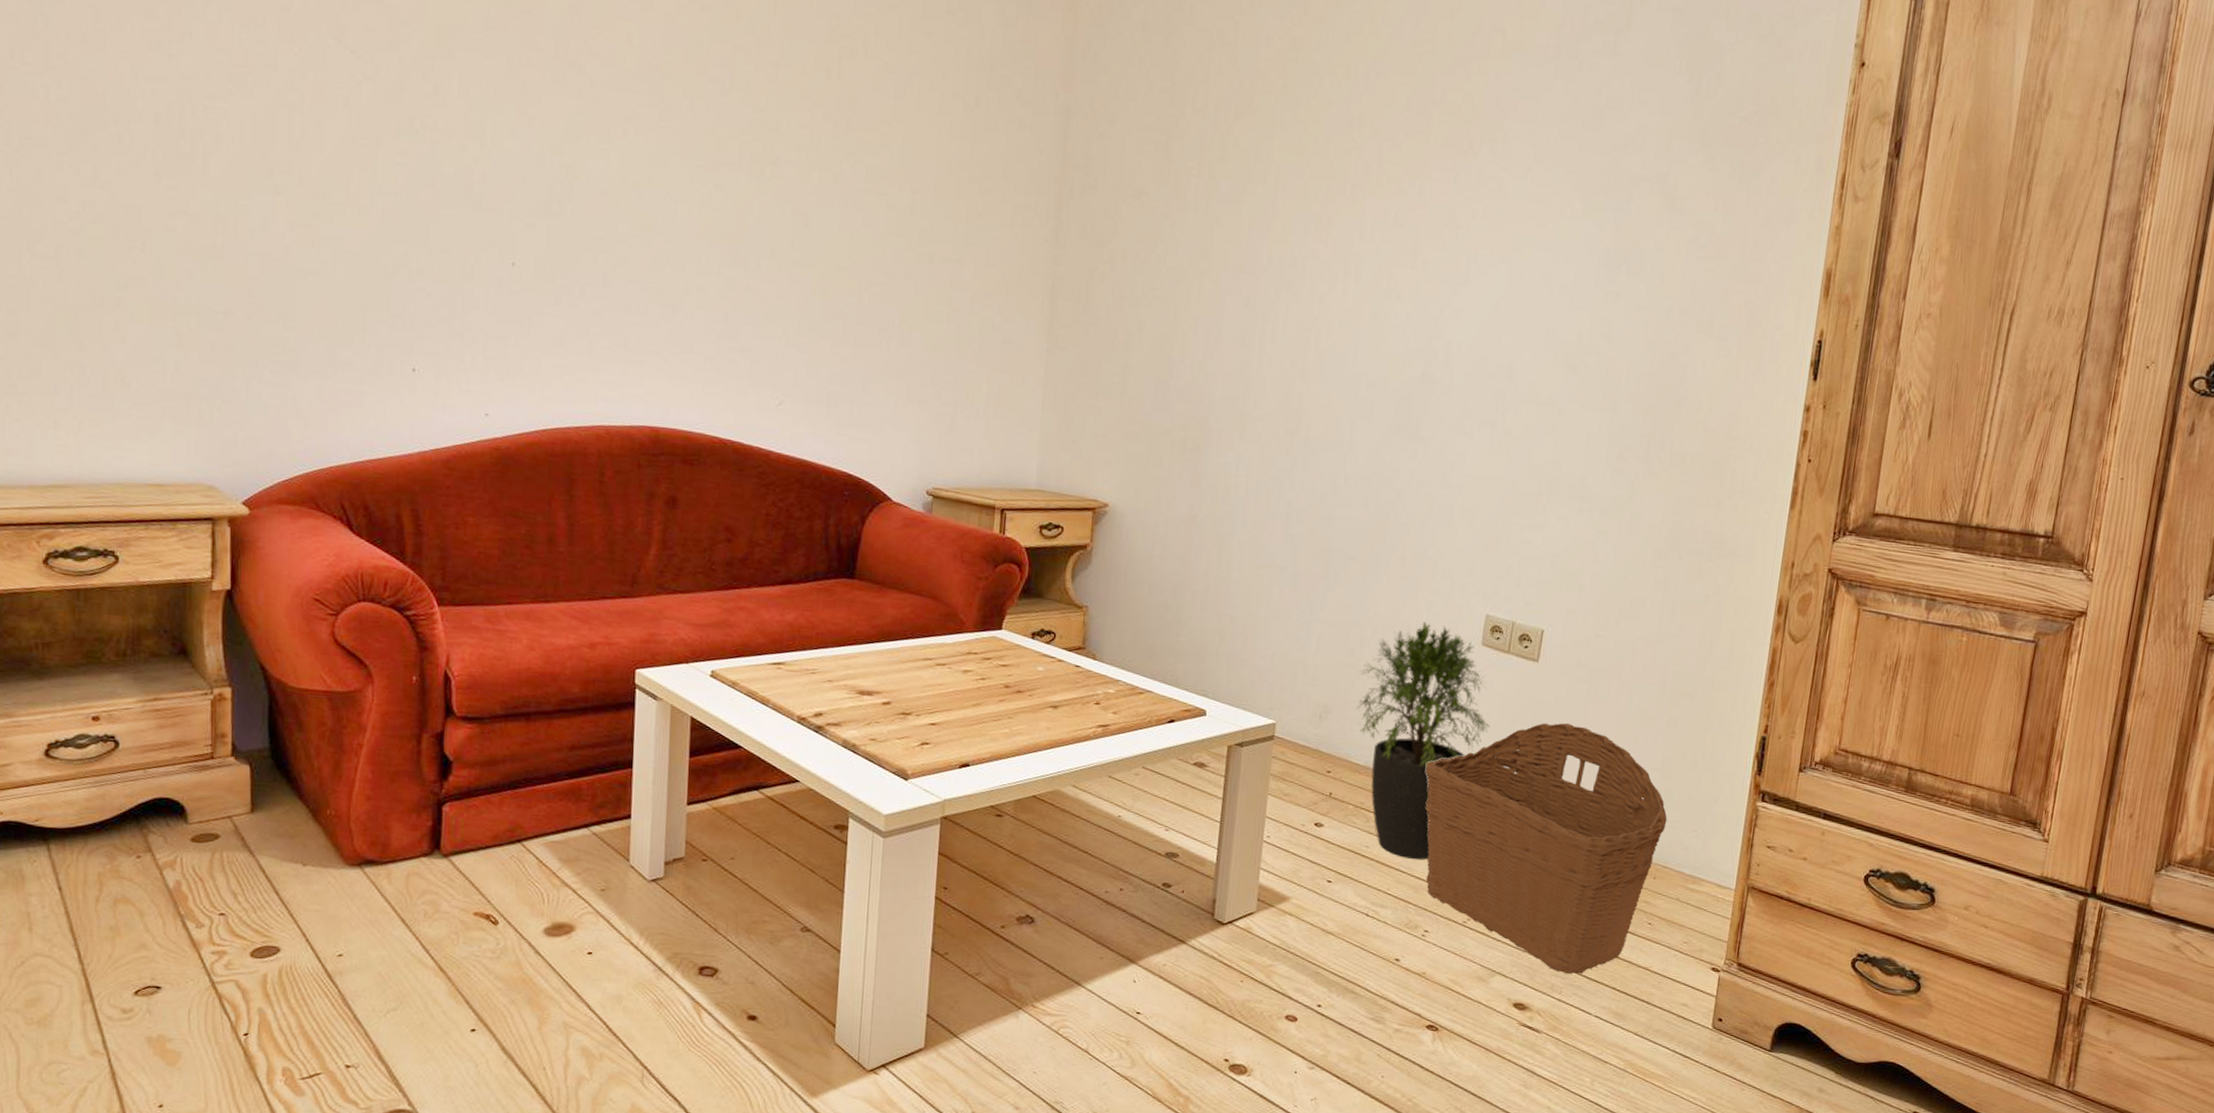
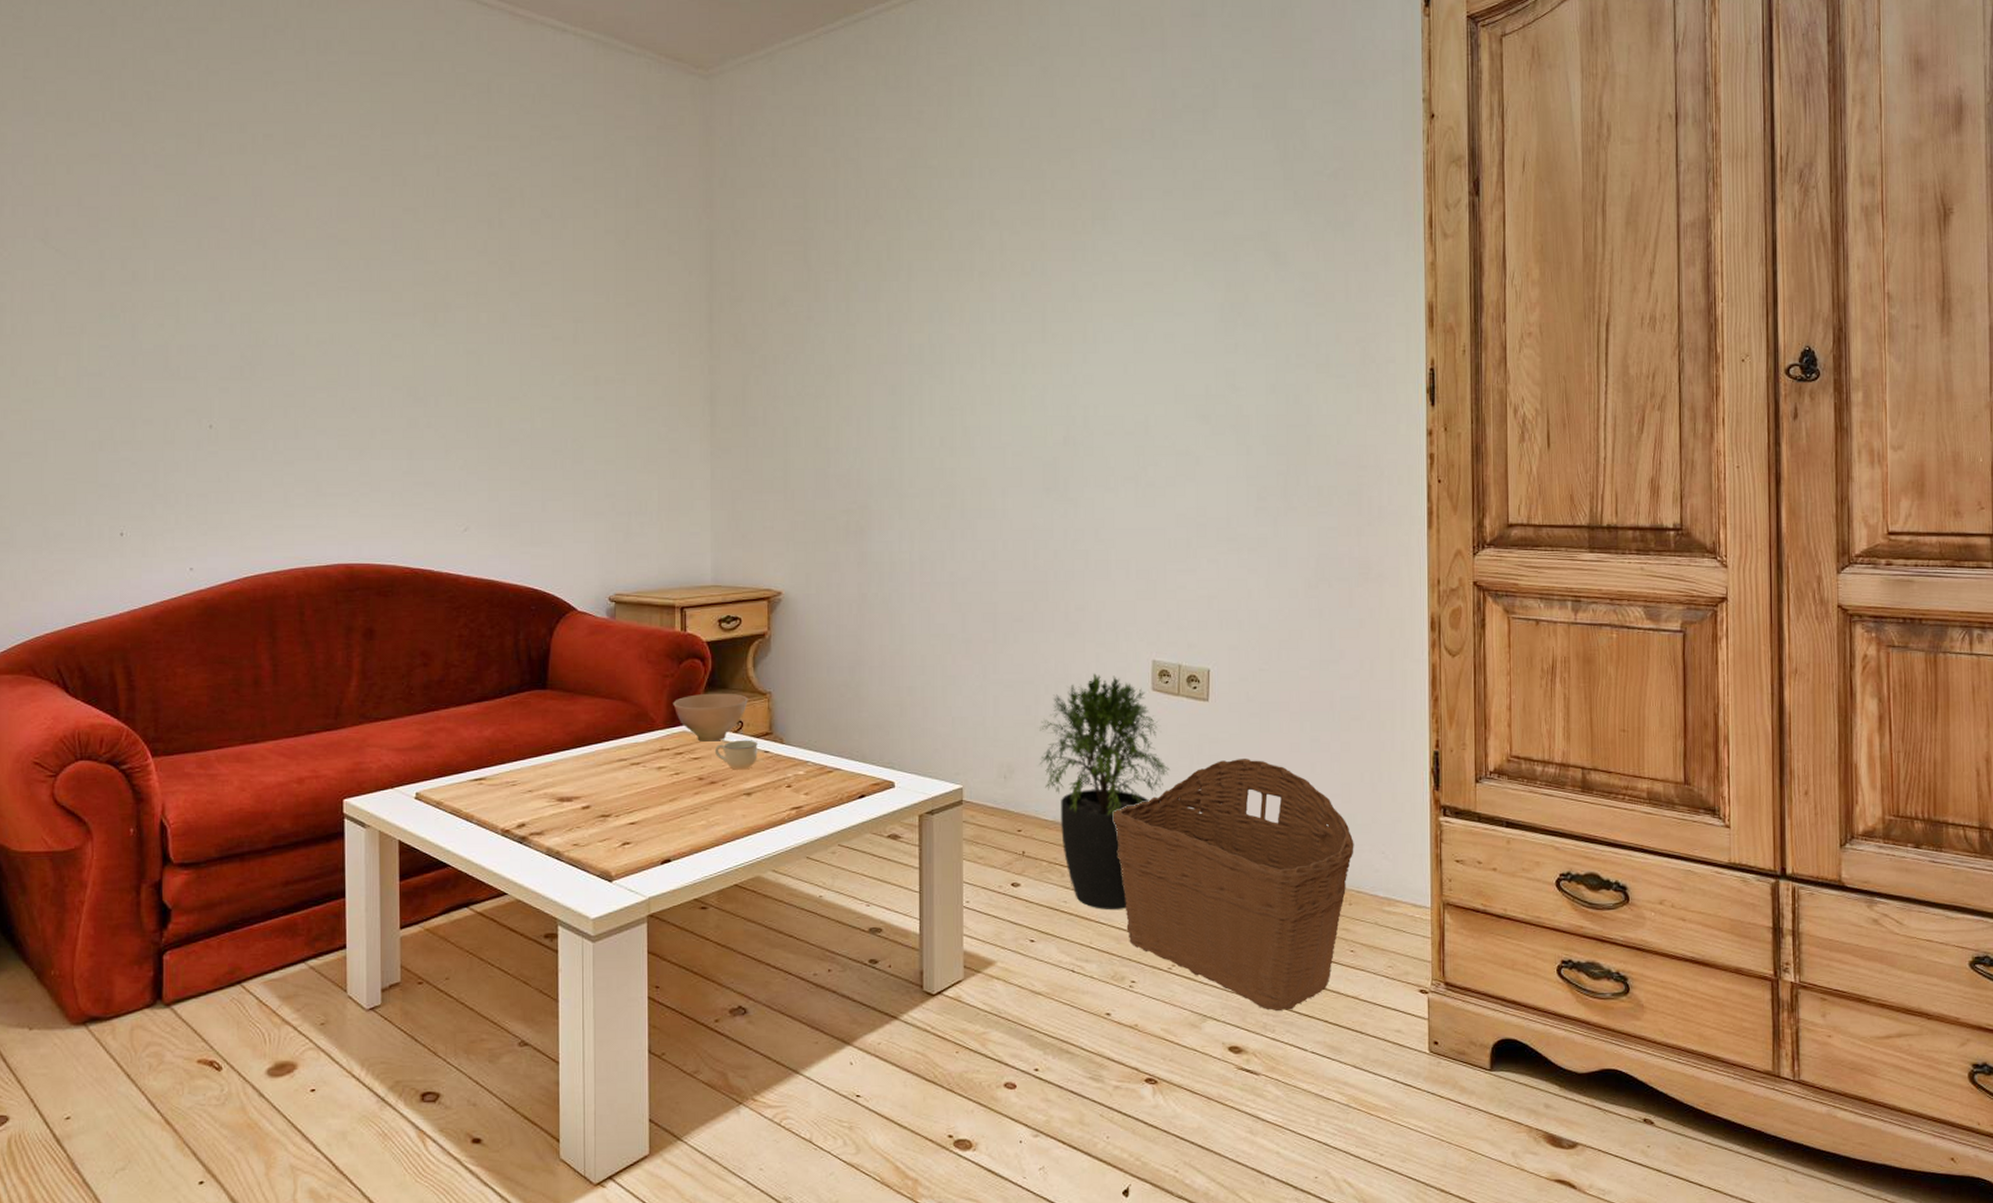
bowl: none [985,600,1063,650] -> present [673,693,748,742]
cup: none [1023,651,1069,682] -> present [714,739,758,770]

